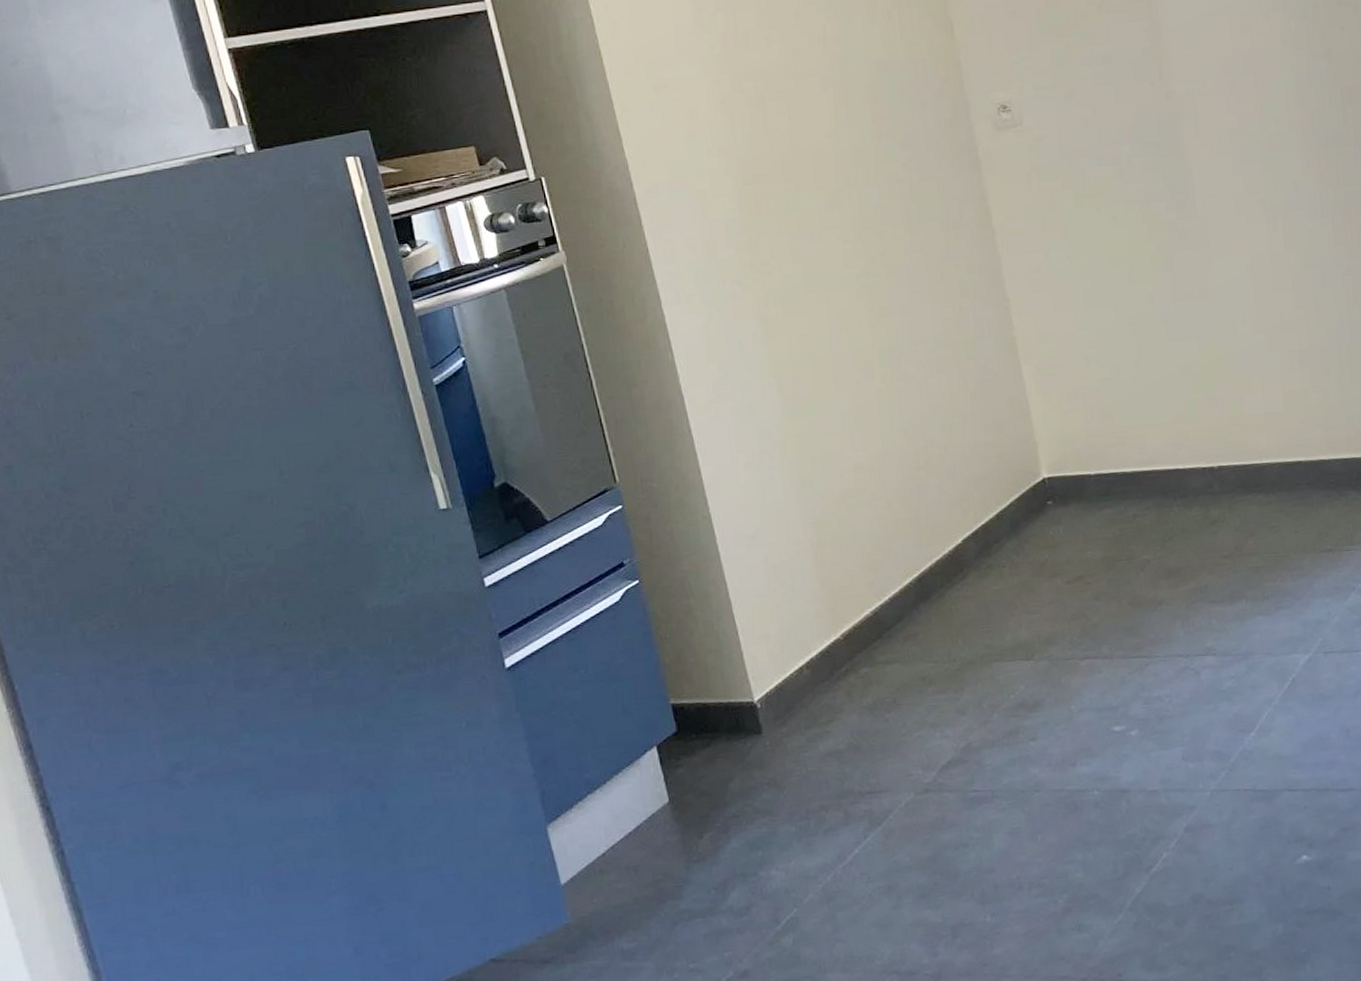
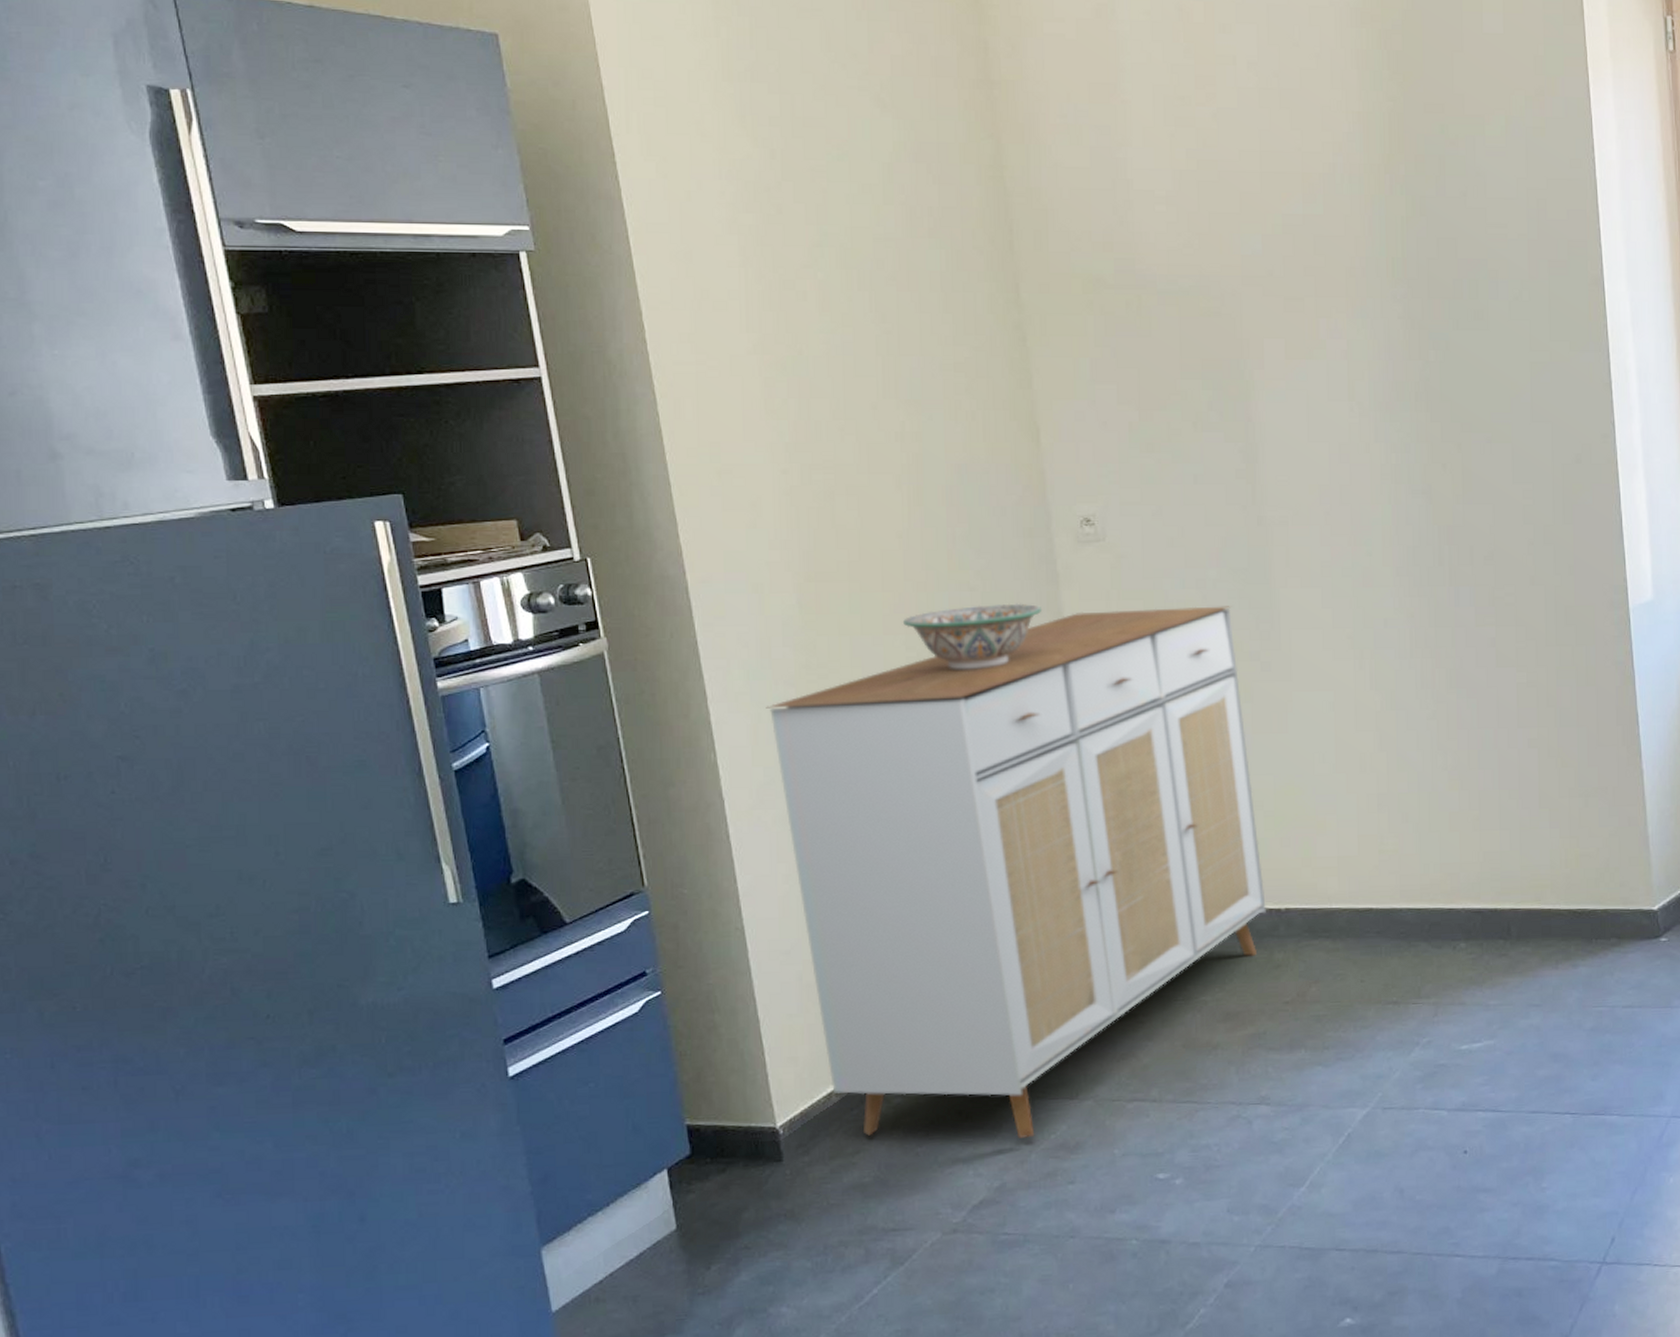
sideboard: none [716,179,1200,705] -> present [766,606,1266,1138]
decorative bowl: none [837,191,968,259] -> present [902,603,1043,670]

